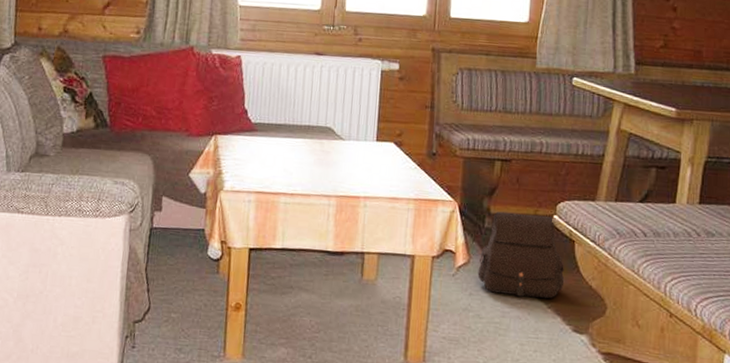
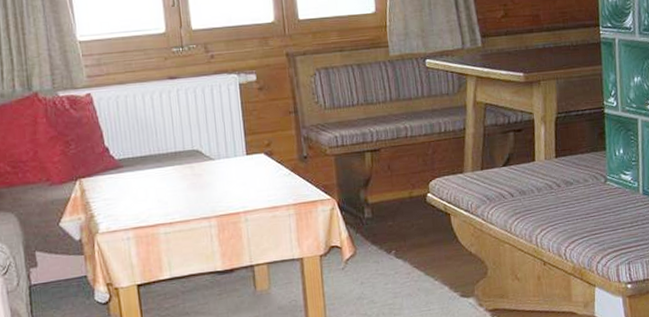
satchel: present [477,211,565,299] -> none [365,195,447,278]

